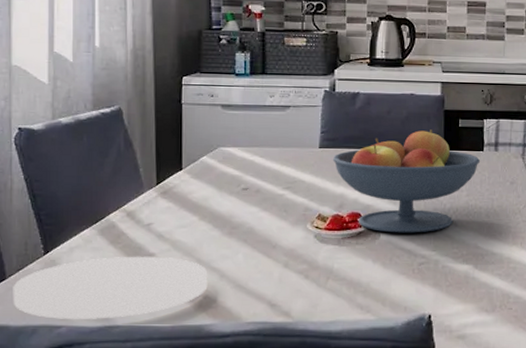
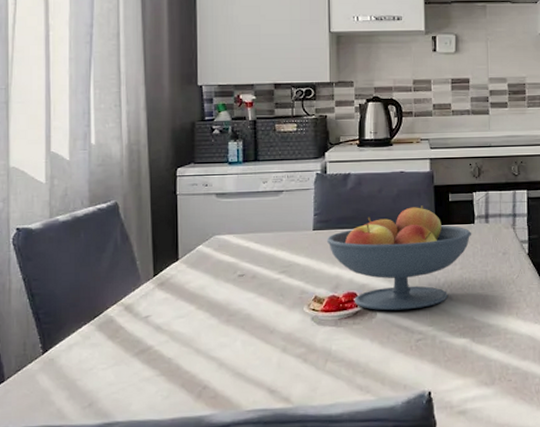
plate: present [13,256,208,319] -> none [11,348,207,419]

